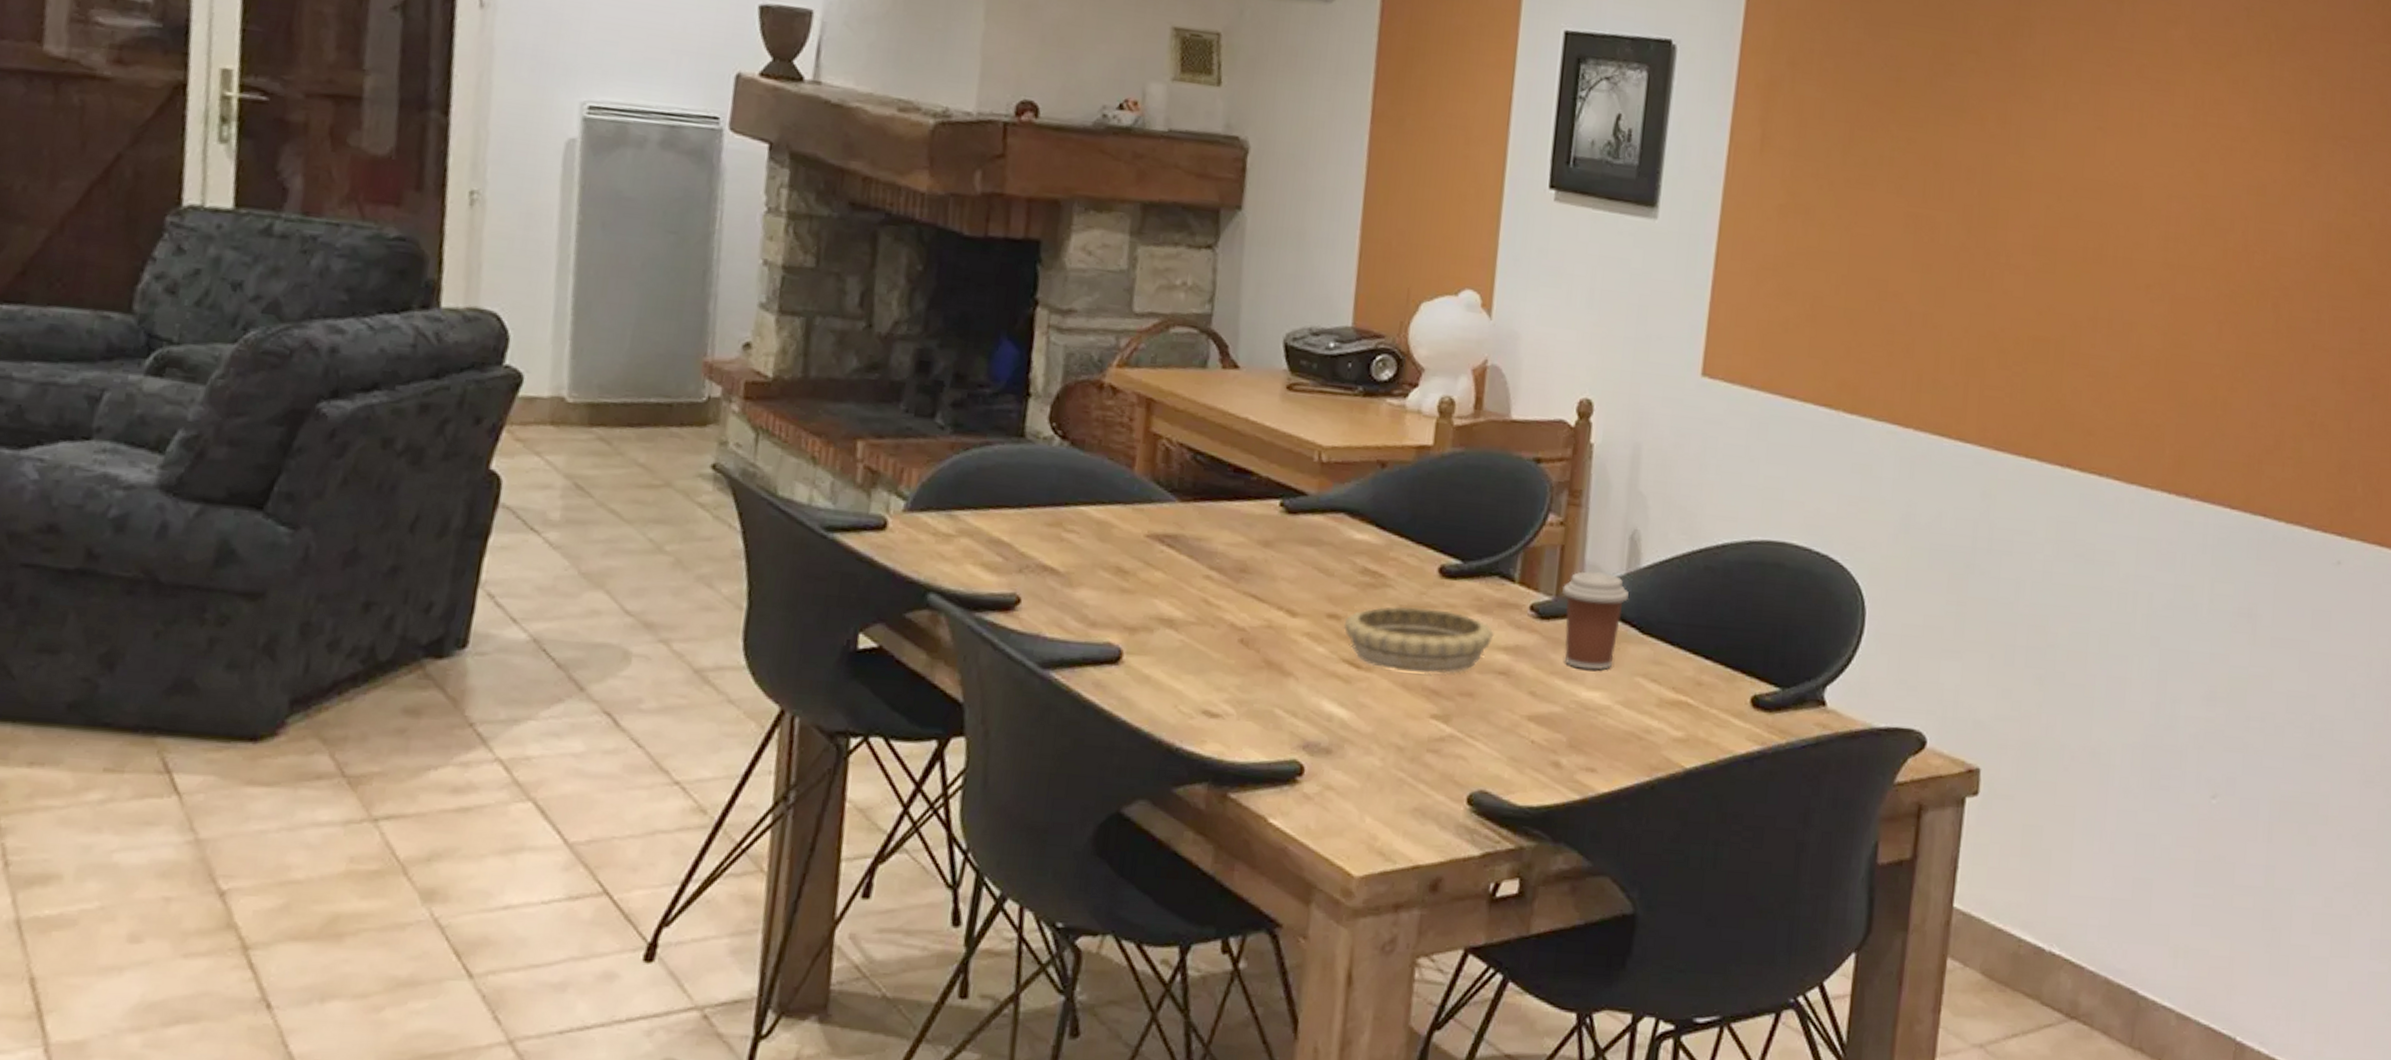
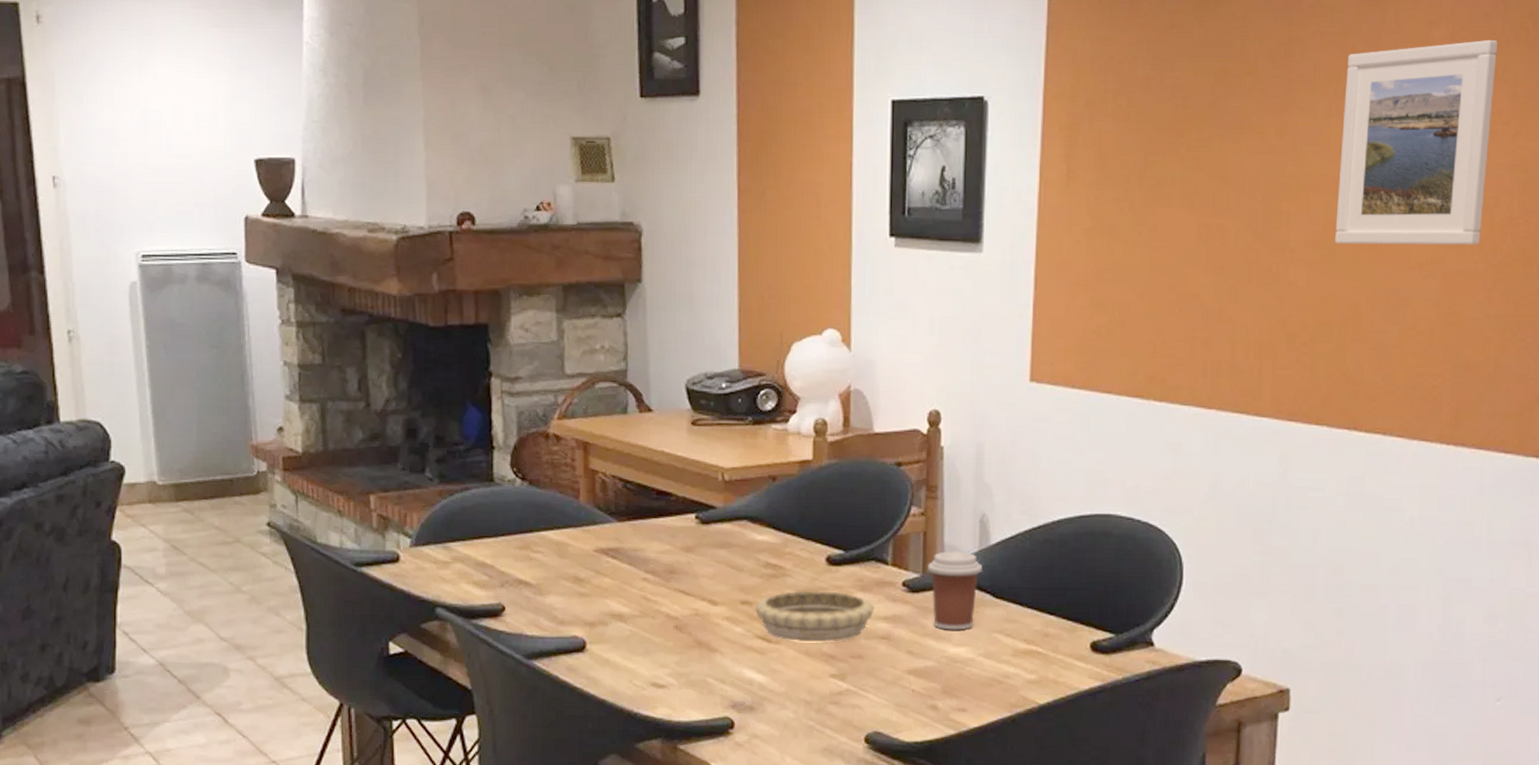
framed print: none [2056,43,2238,271] -> present [1335,39,1497,245]

